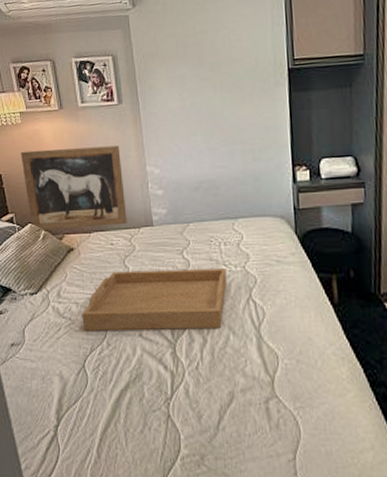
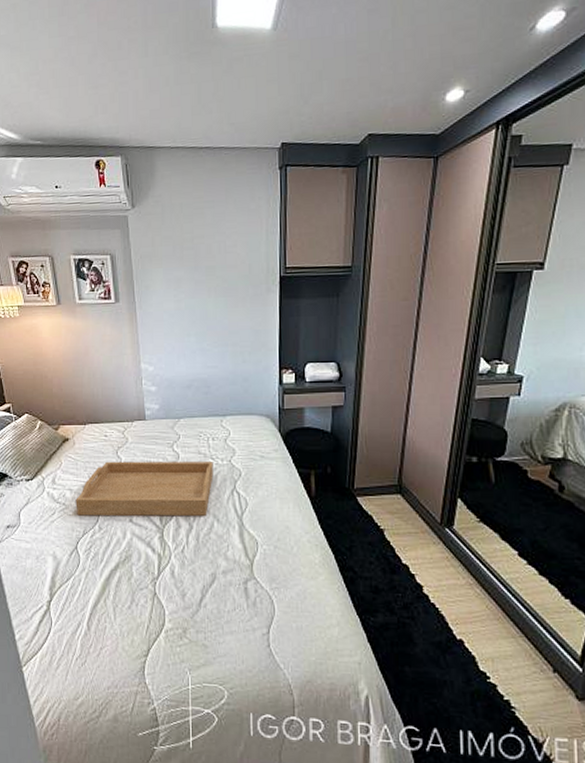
wall art: present [21,145,127,230] -> none [18,342,121,420]

